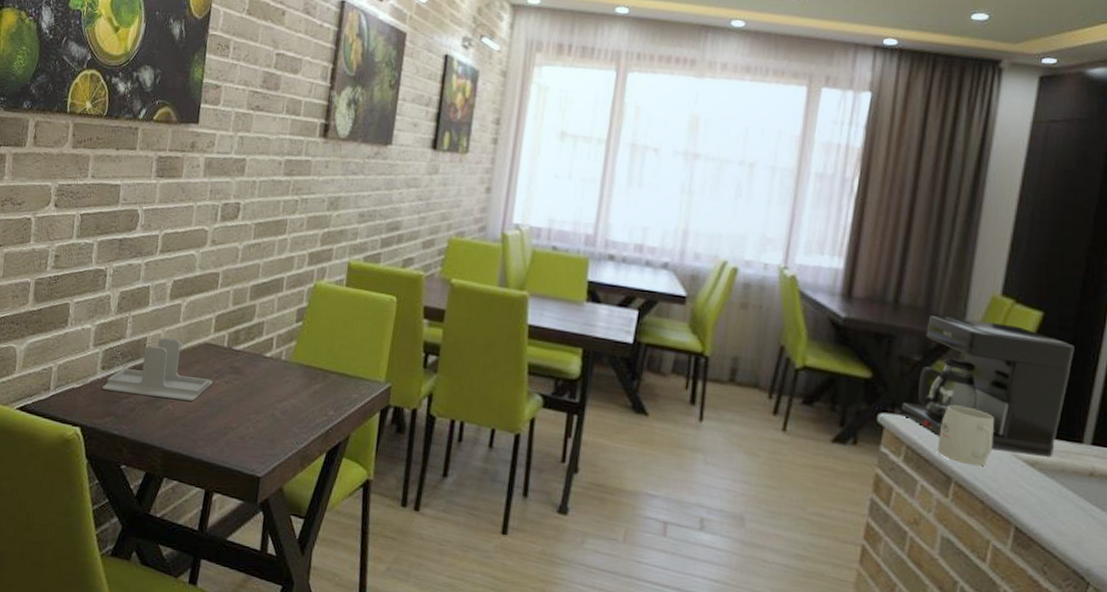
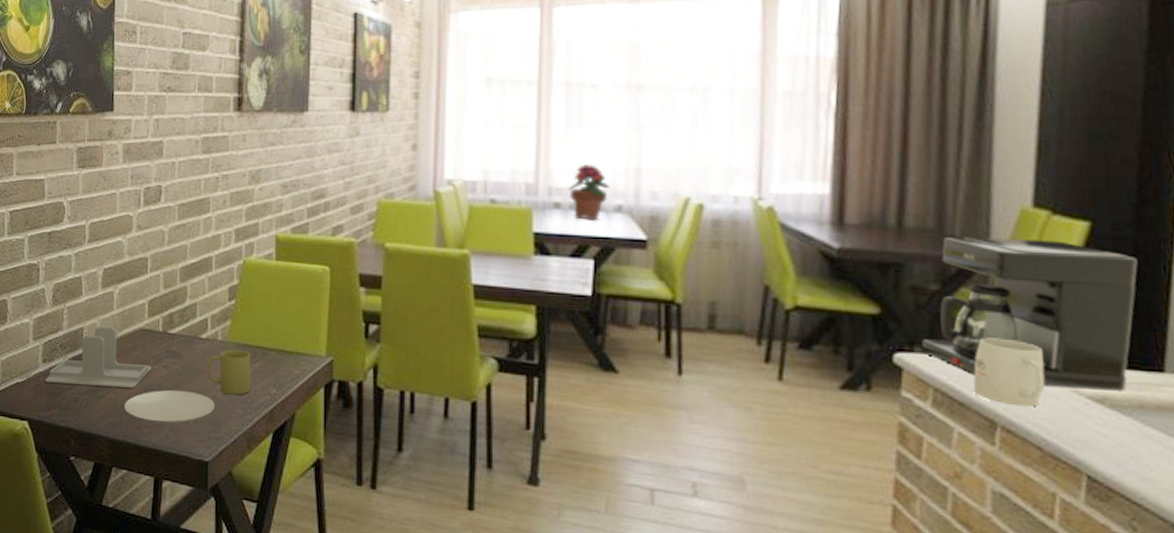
plate: none [181,404,273,439] -> present [124,389,215,424]
cup: none [267,369,312,415] -> present [207,349,251,396]
potted flower: none [622,222,660,275] -> present [569,164,611,220]

